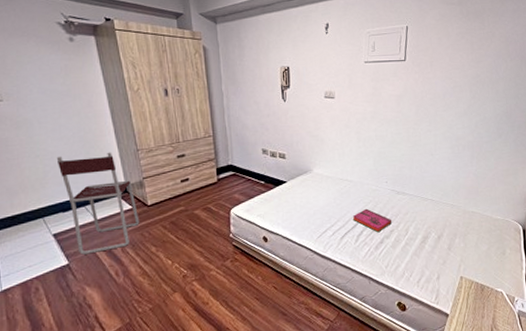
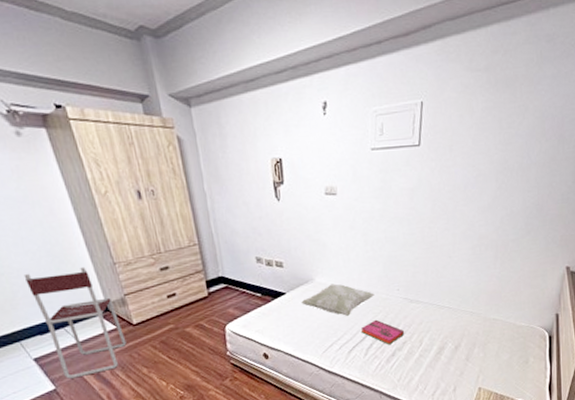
decorative pillow: none [300,175,366,204] -> present [301,283,375,316]

